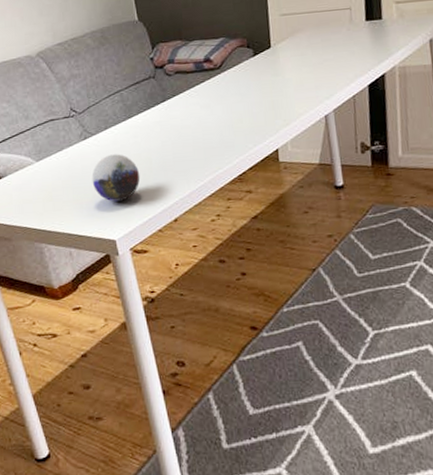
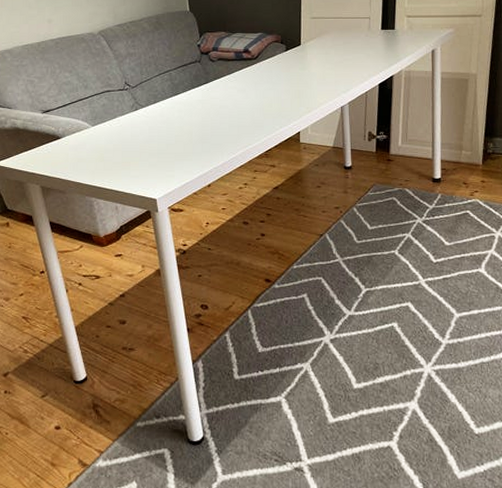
decorative orb: present [92,154,140,202] -> none [139,125,182,166]

